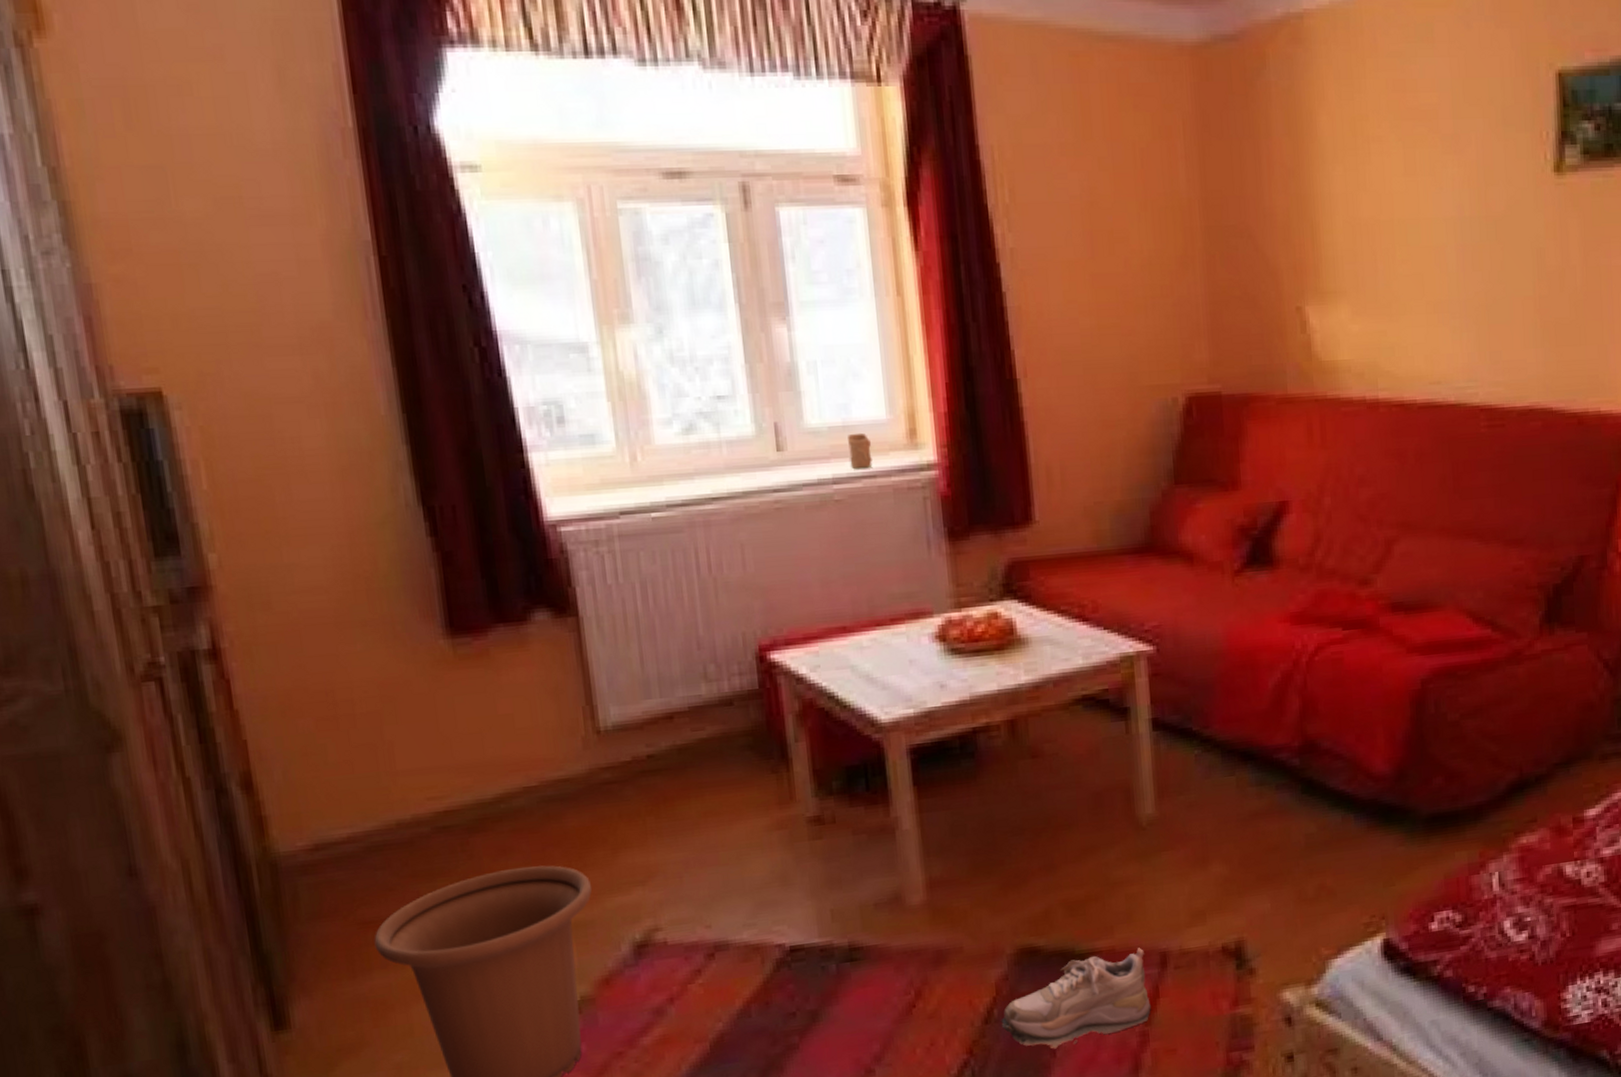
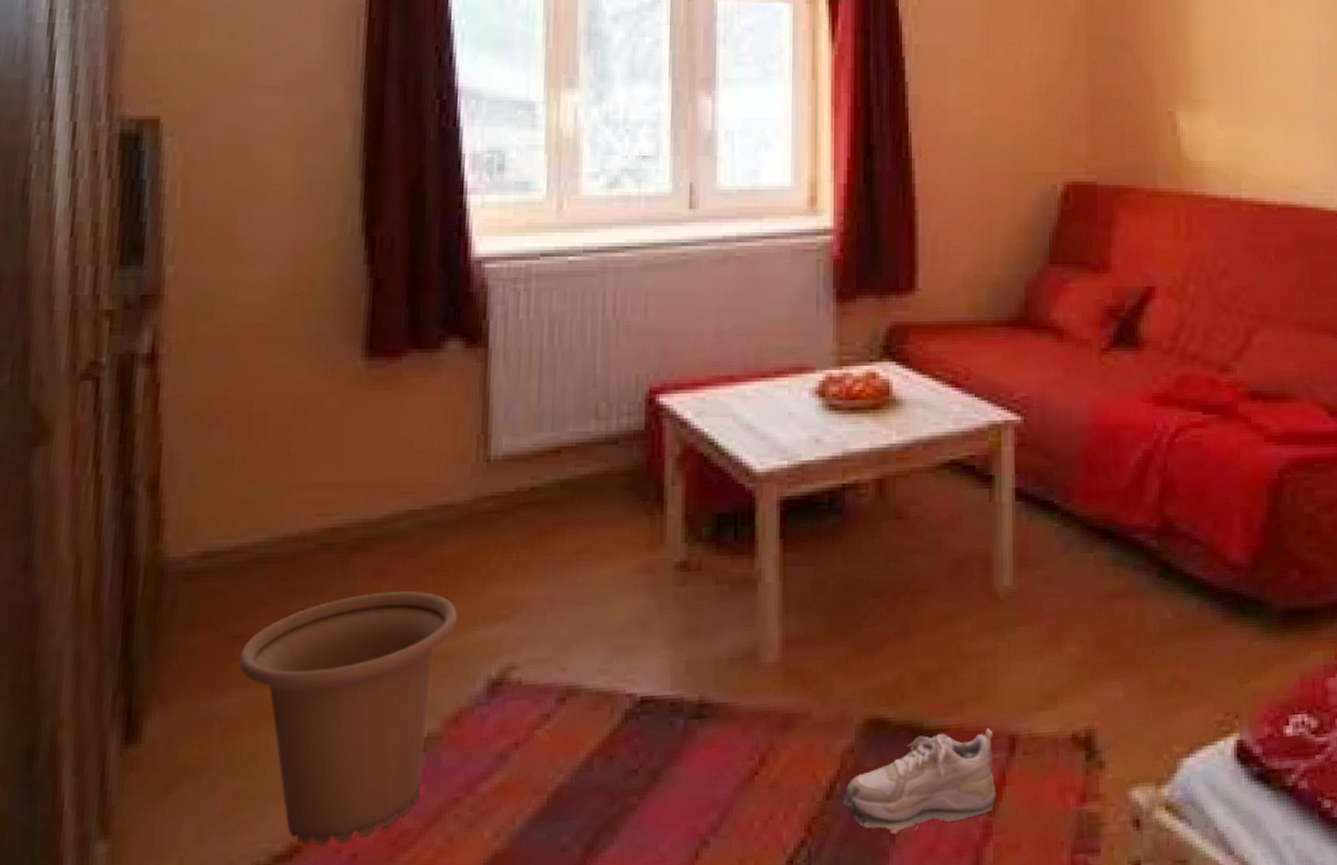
candle: present [848,432,873,468] -> none [754,197,774,229]

